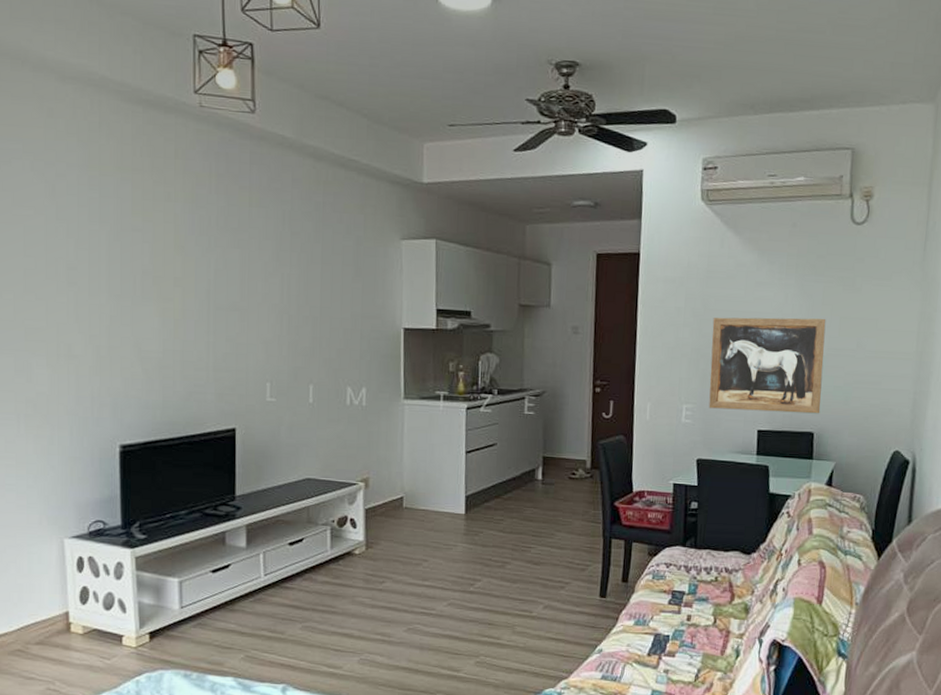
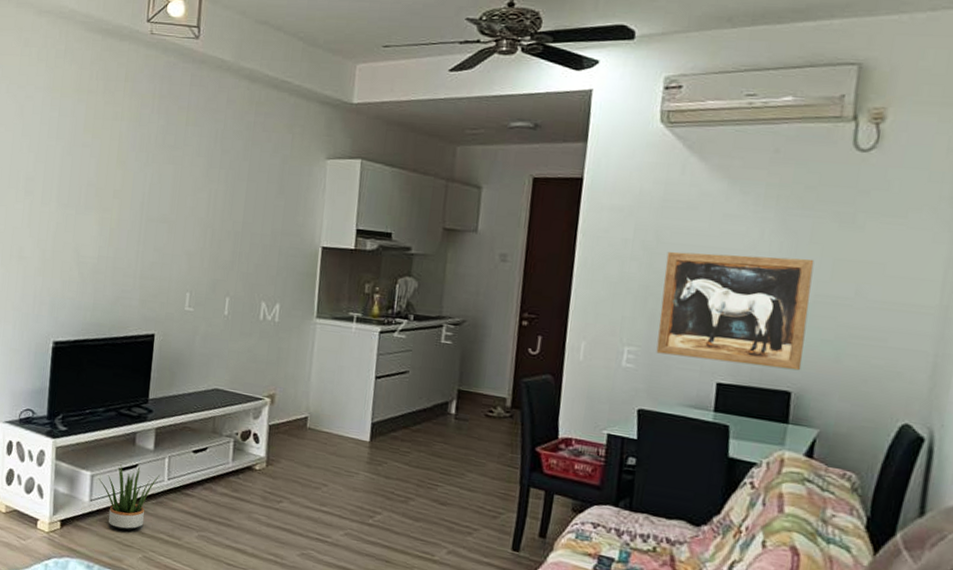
potted plant: none [187,565,256,633] -> present [97,464,161,531]

